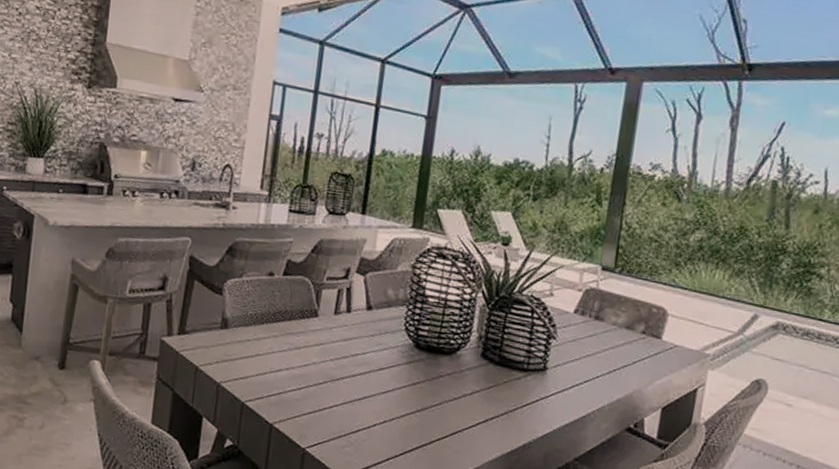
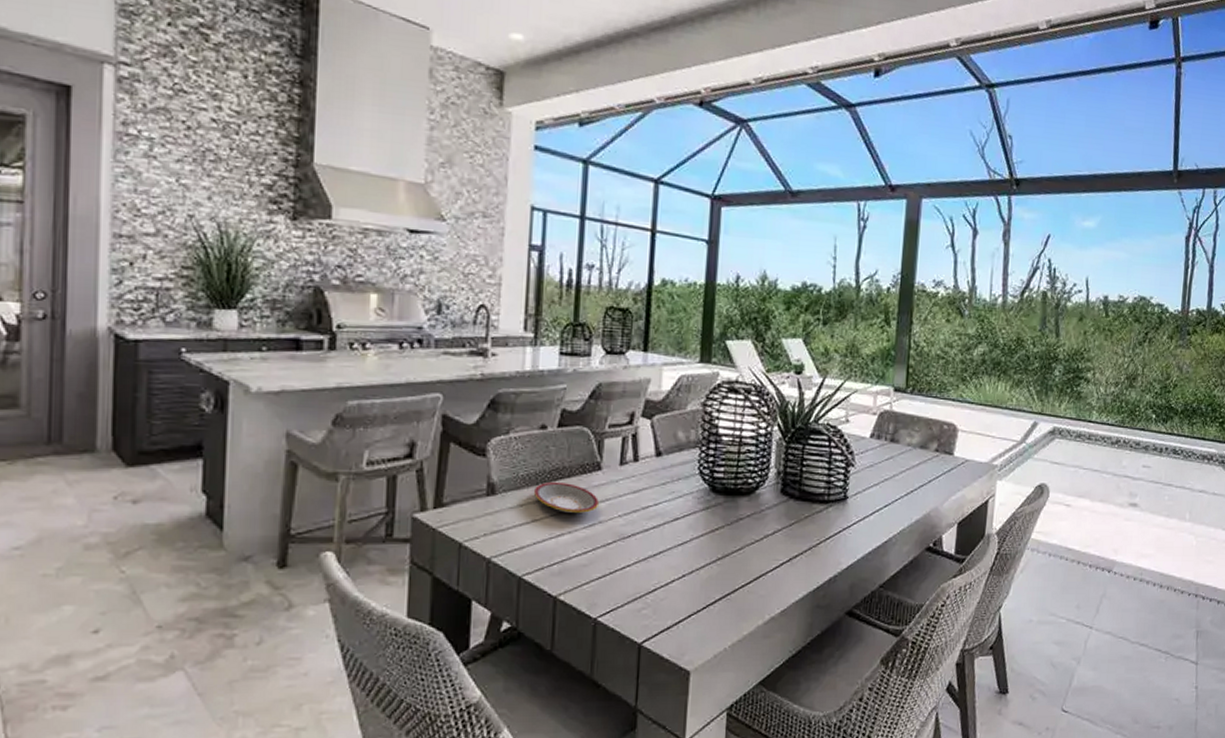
plate: none [260,322,314,354] -> present [534,481,598,513]

